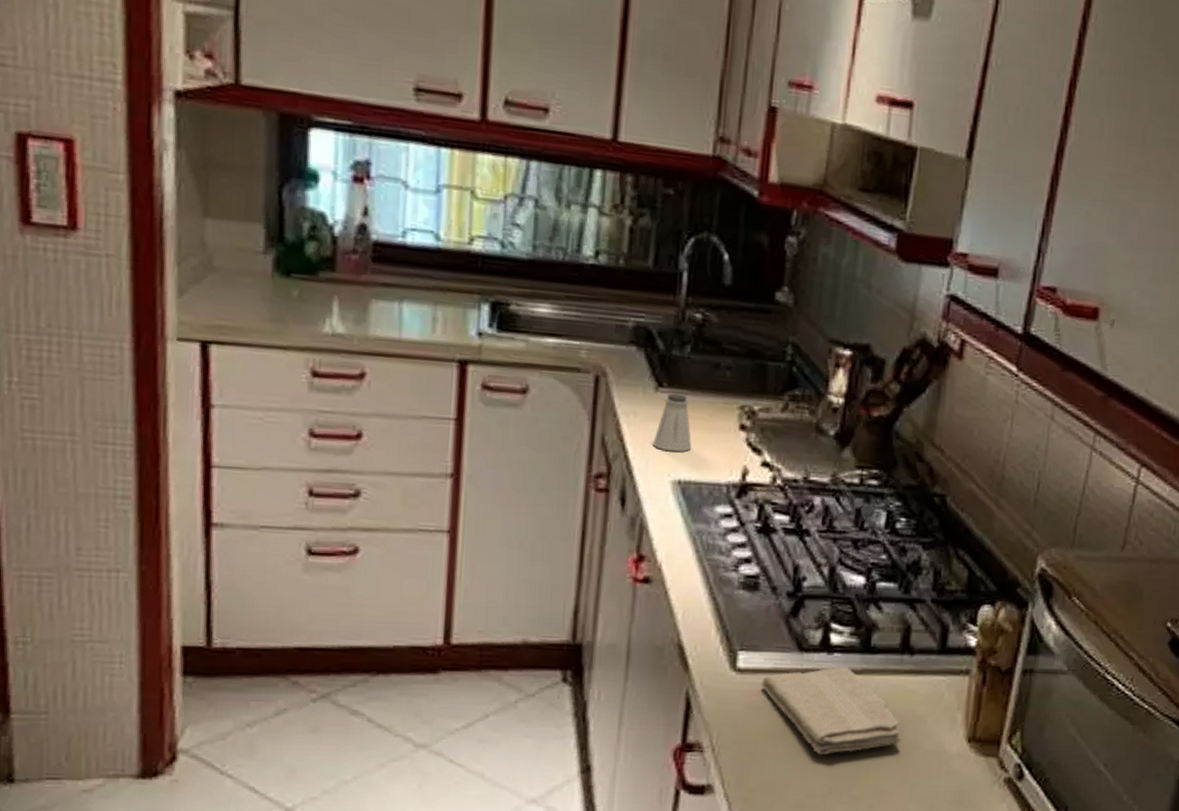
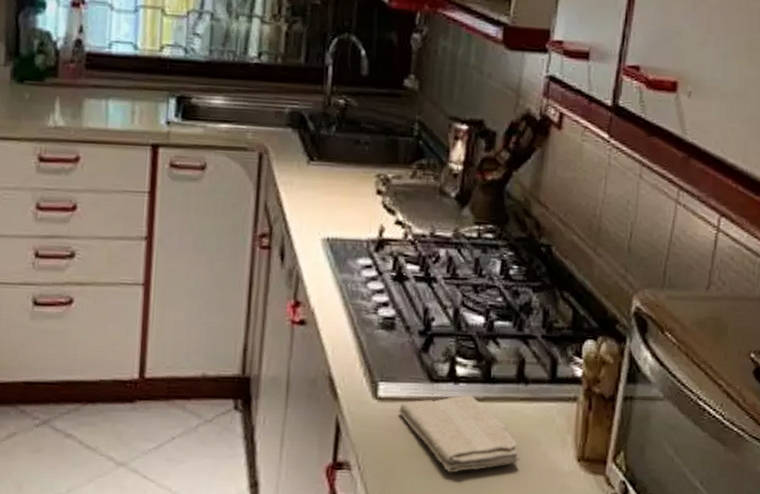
saltshaker: present [653,393,691,452] -> none [306,165,337,215]

